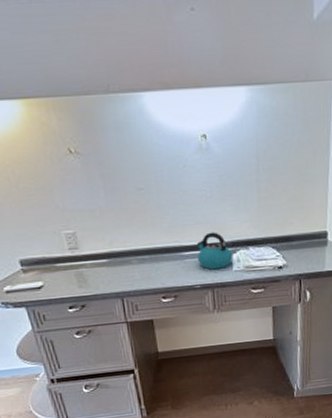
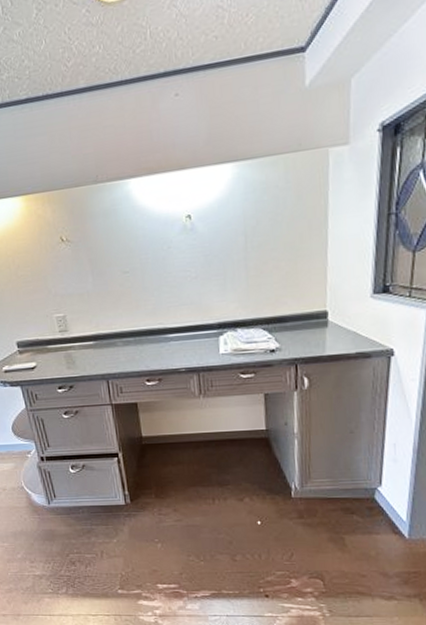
kettle: present [197,232,233,270] -> none [182,313,220,353]

